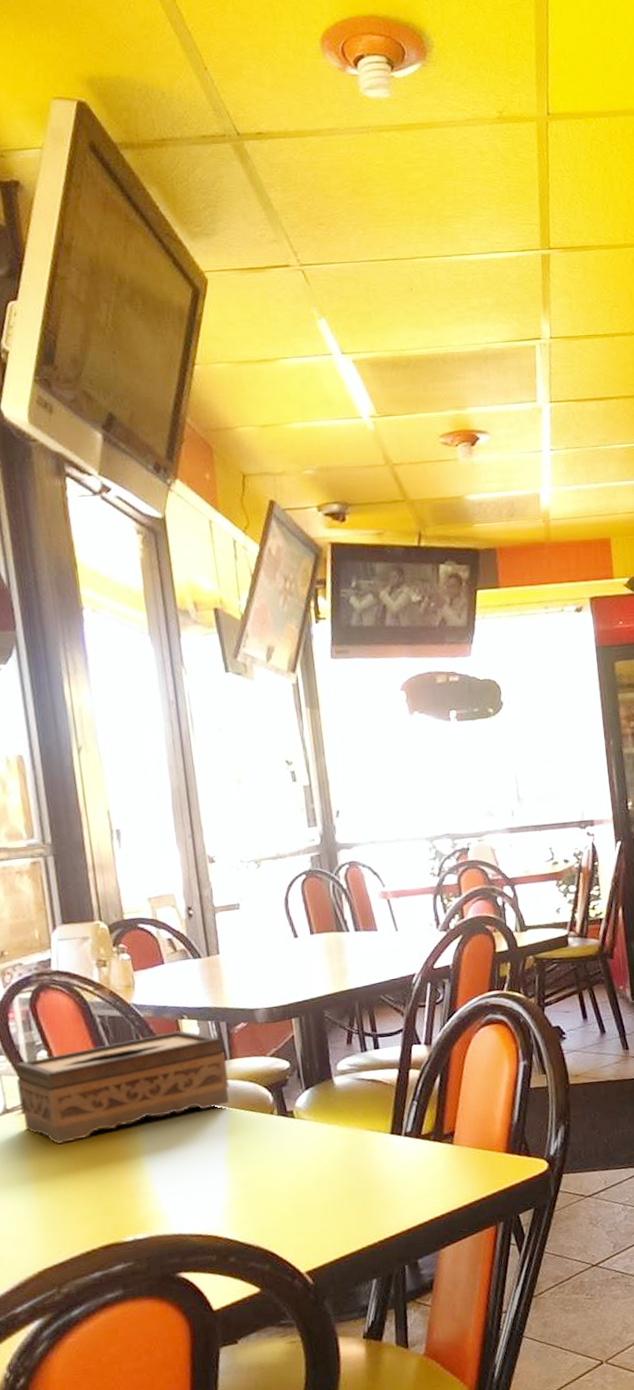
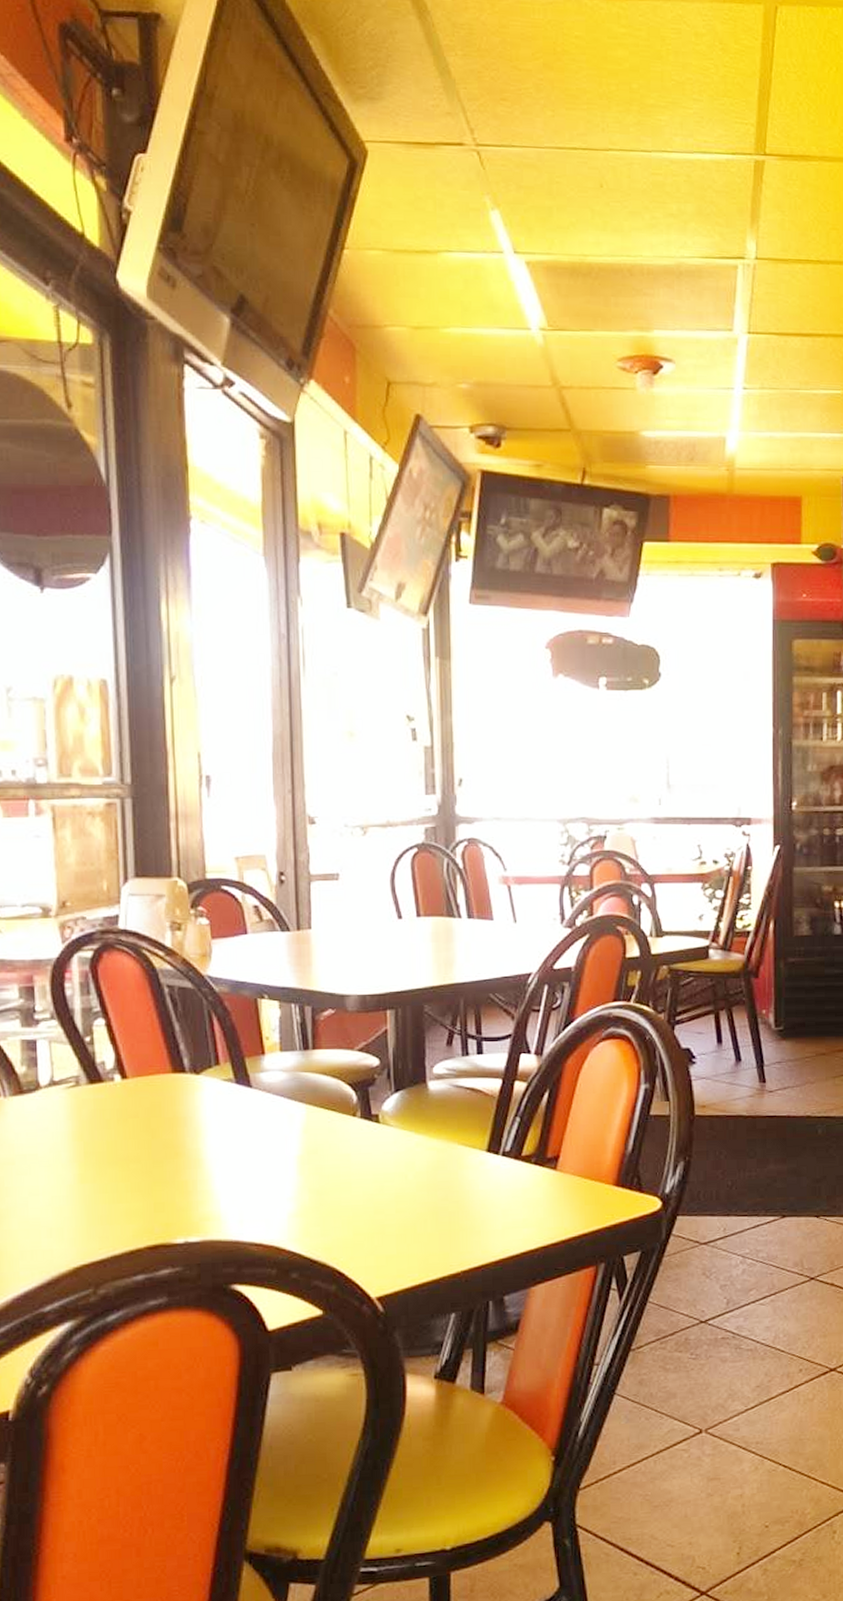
tissue box: present [16,1030,230,1144] -> none [67,1011,309,1126]

